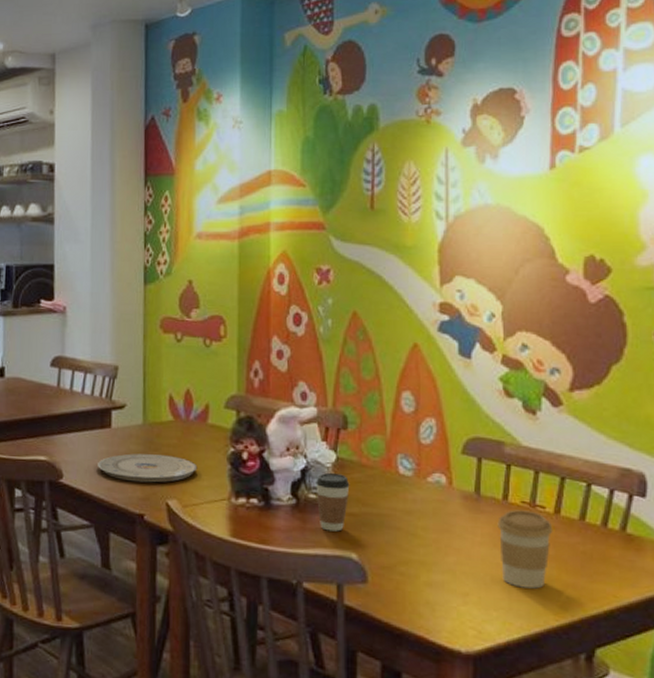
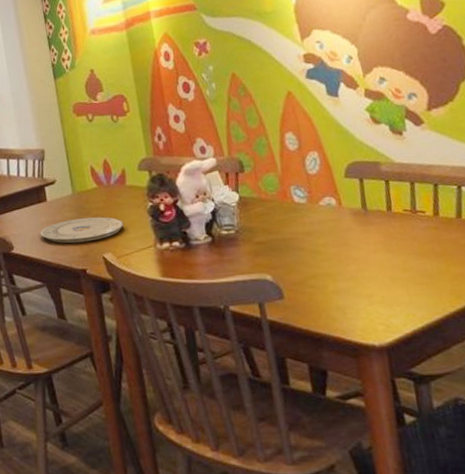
coffee cup: present [316,472,350,532] -> none [225,210,256,260]
coffee cup: present [497,510,553,589] -> none [386,216,437,284]

